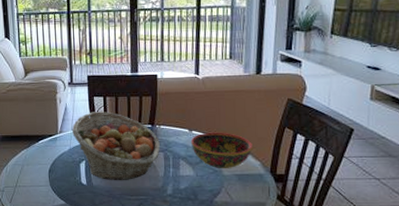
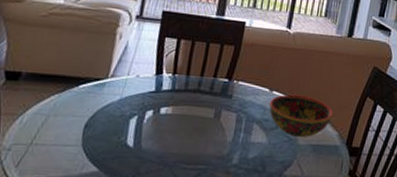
fruit basket: present [71,111,160,181] -> none [128,55,235,145]

